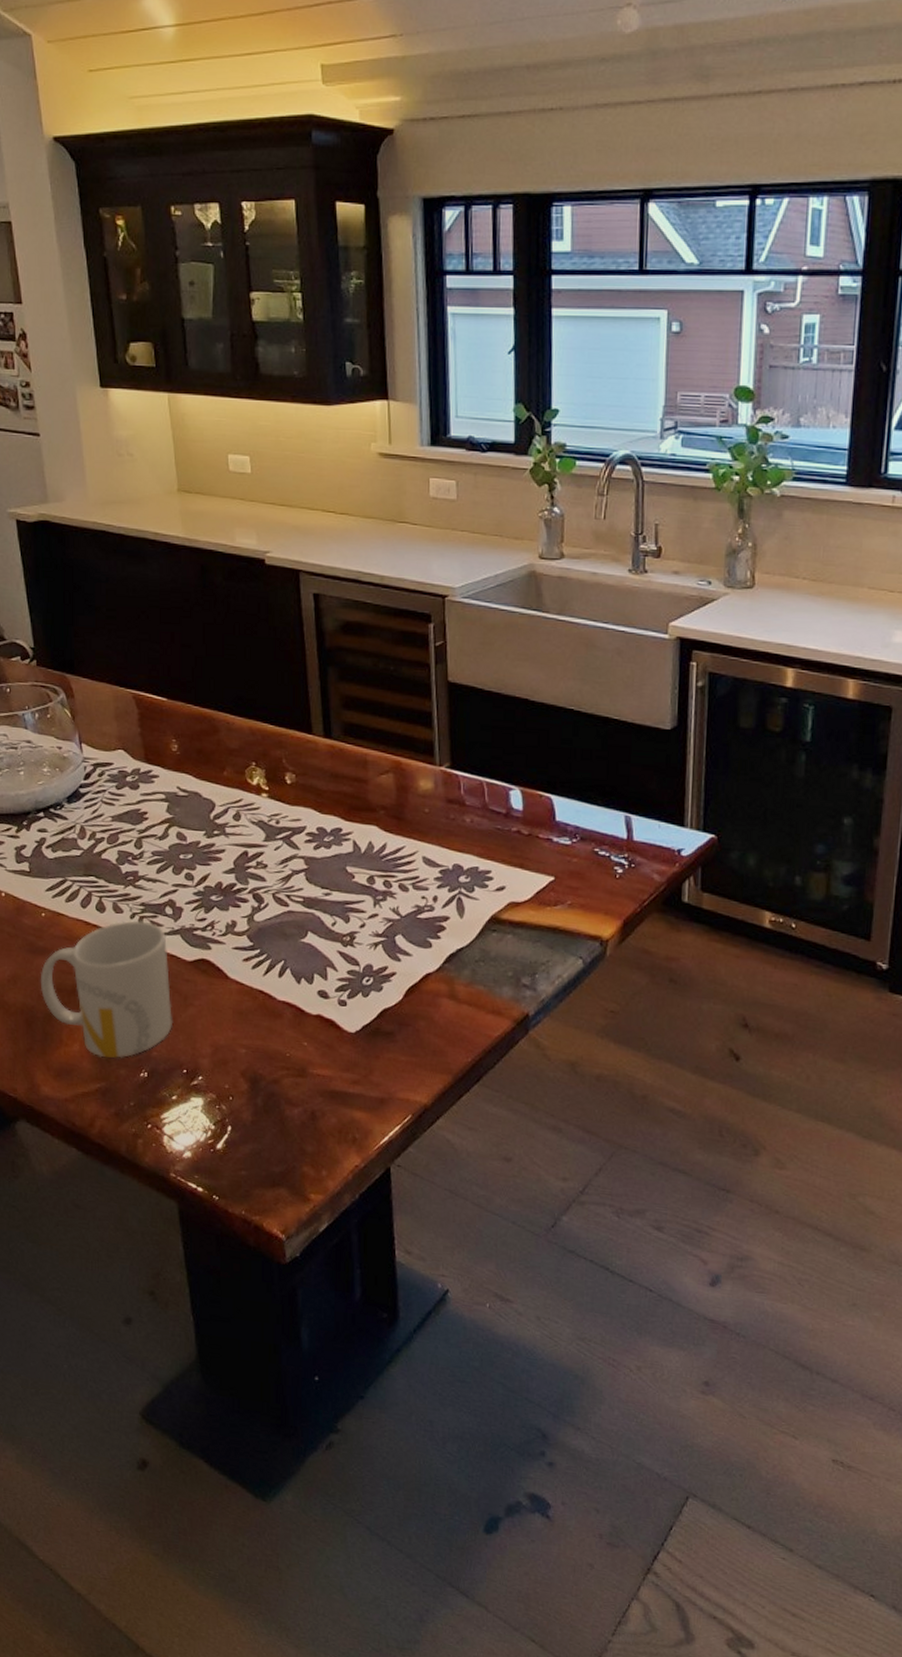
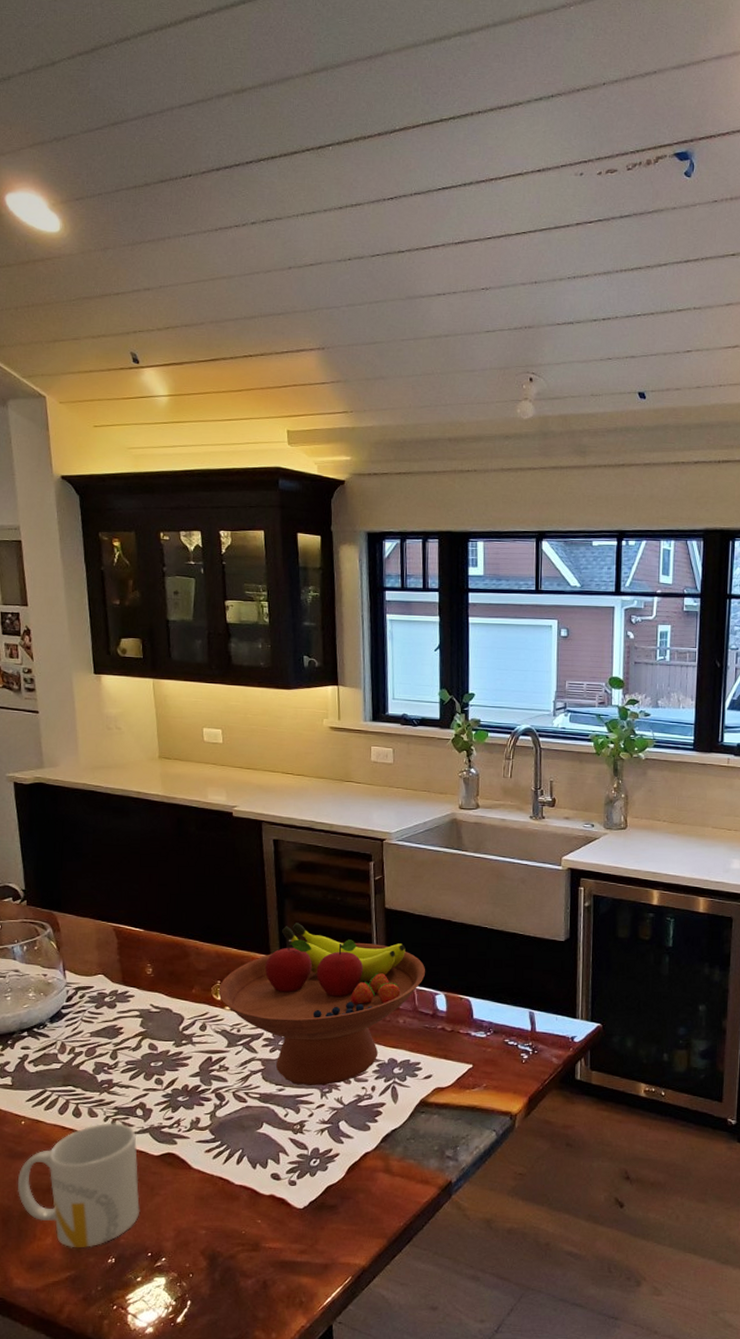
fruit bowl: none [253,696,497,892] -> present [218,923,425,1086]

